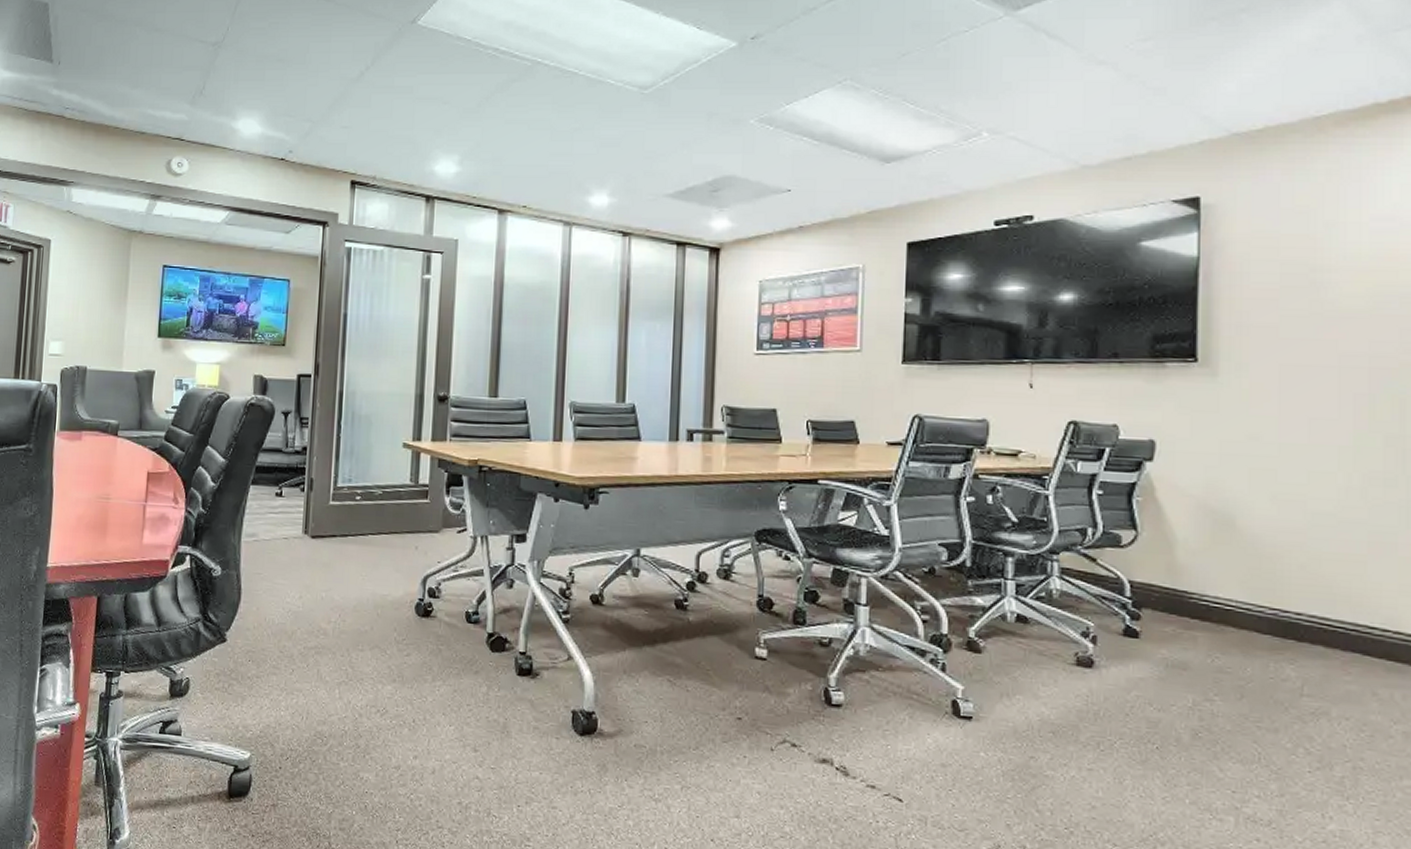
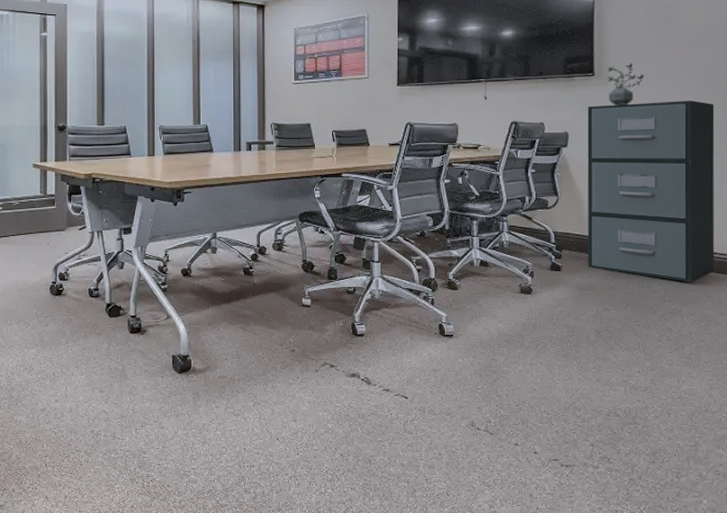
filing cabinet: none [1182,403,1387,671] -> present [587,101,715,283]
potted plant: none [1216,346,1275,407] -> present [607,63,644,106]

